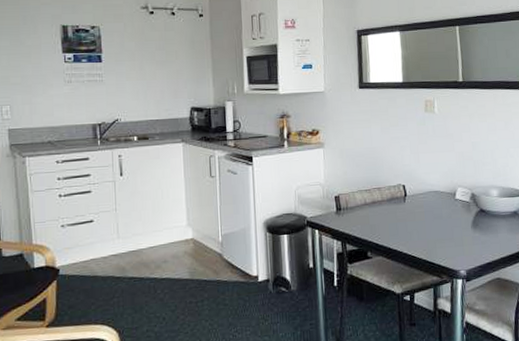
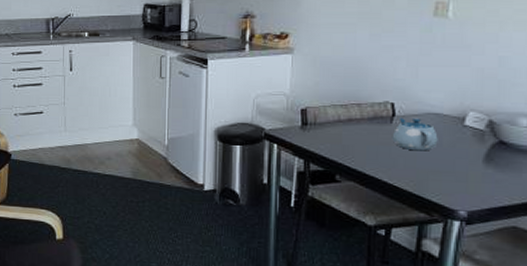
teapot: none [406,196,439,224] -> present [392,118,438,151]

